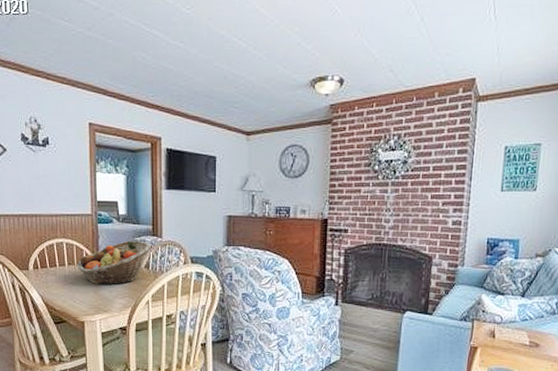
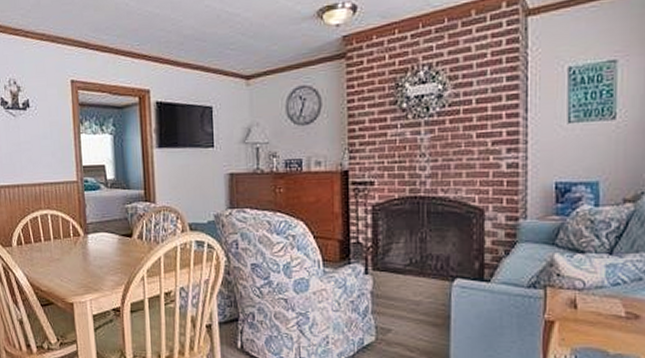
fruit basket: present [77,240,151,285] -> none [64,207,143,261]

